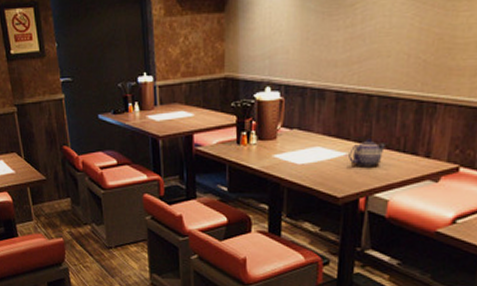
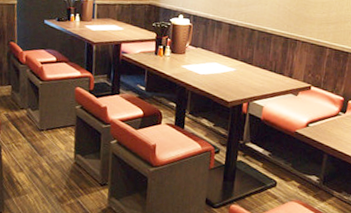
teapot: present [349,138,385,167] -> none [237,60,262,81]

